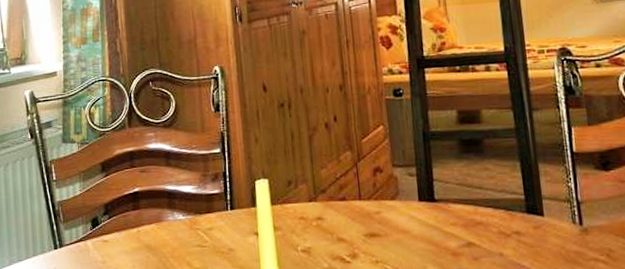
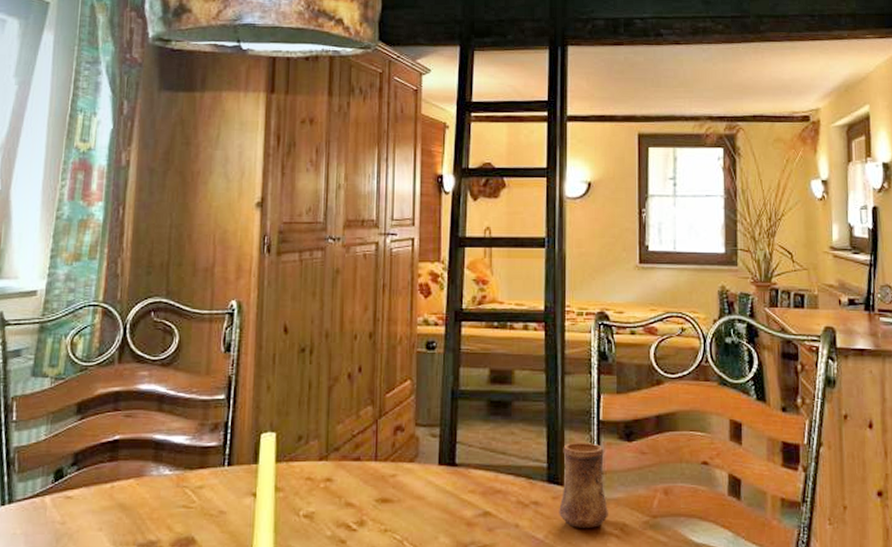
cup: none [539,174,593,255] -> present [559,443,608,528]

